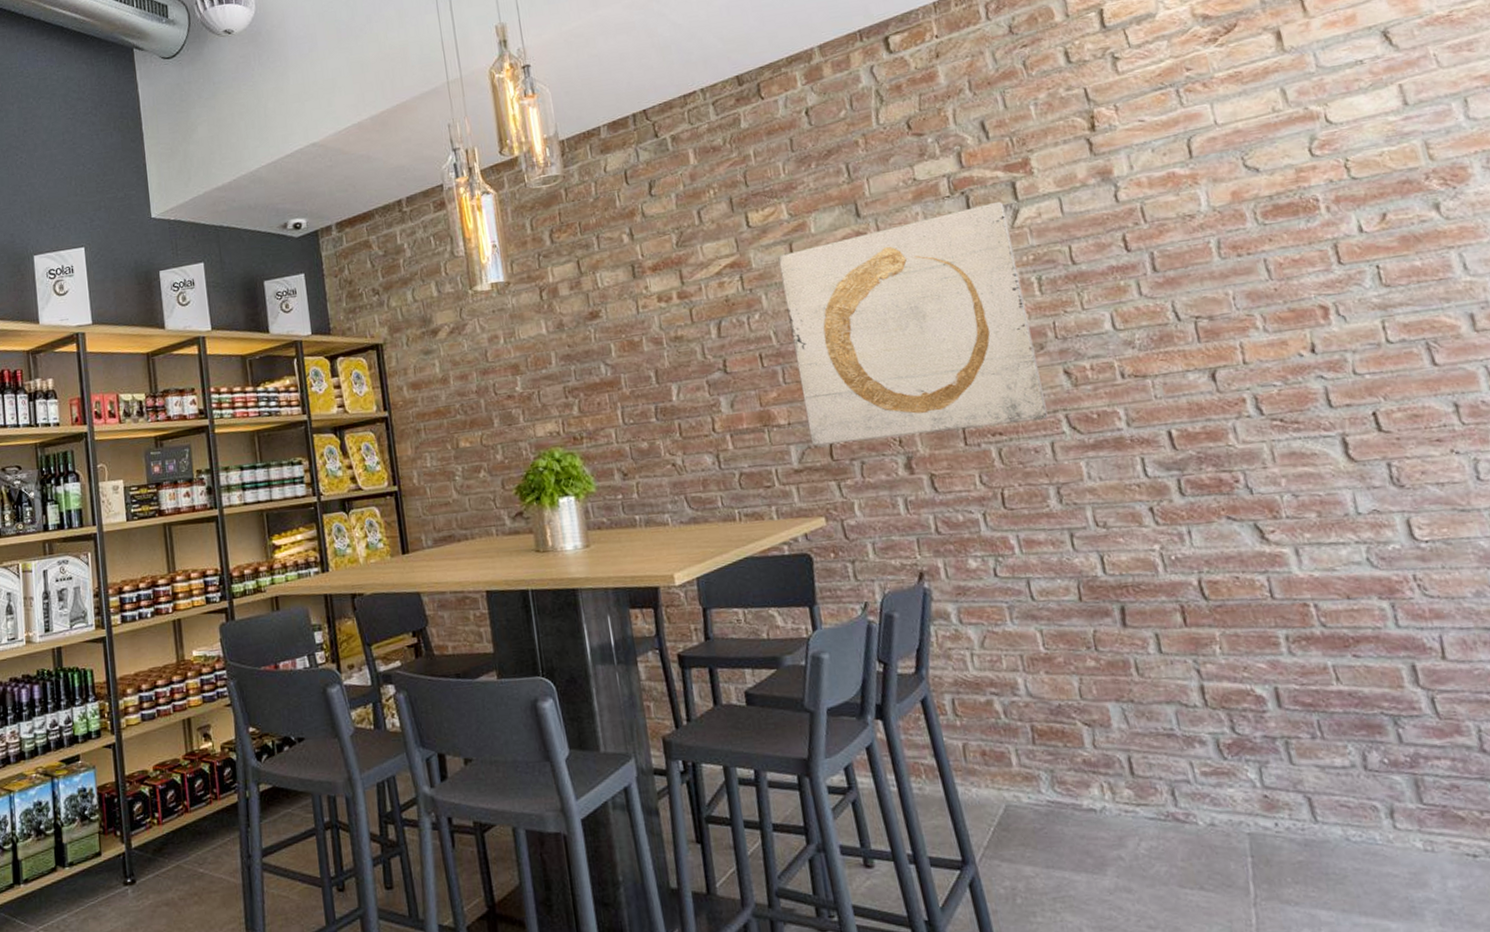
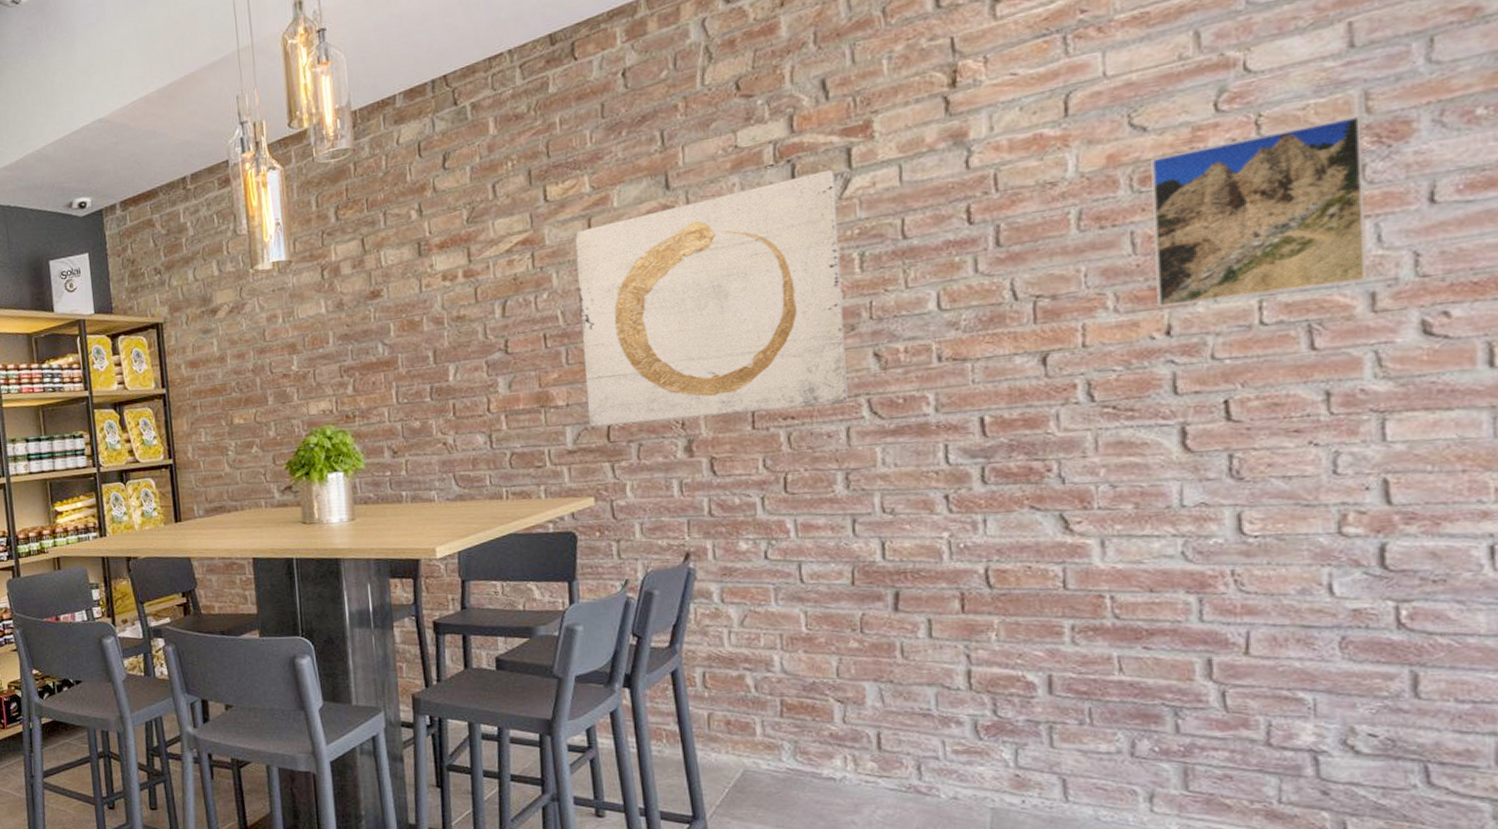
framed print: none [1266,161,1464,328] -> present [1149,115,1367,308]

